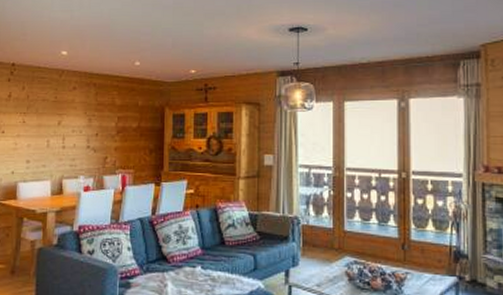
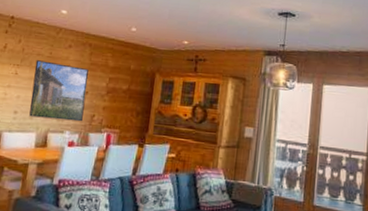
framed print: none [41,106,97,165] -> present [29,60,89,122]

